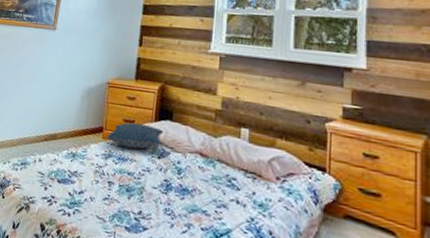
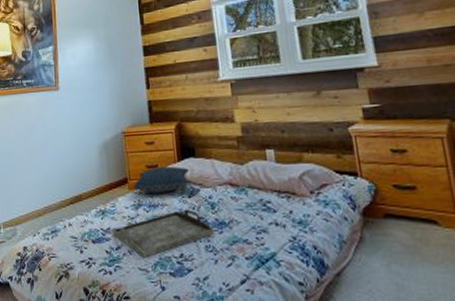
serving tray: none [79,168,176,208] -> present [113,209,214,258]

